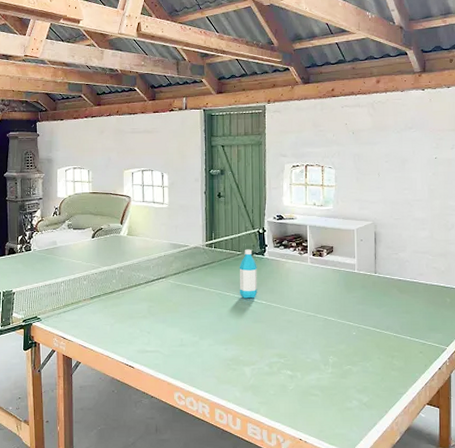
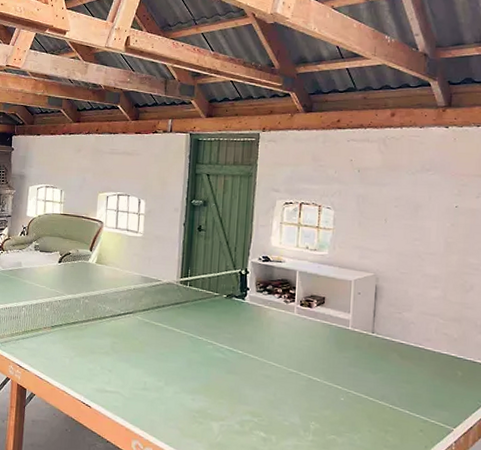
water bottle: present [239,249,258,299] -> none [213,290,236,347]

